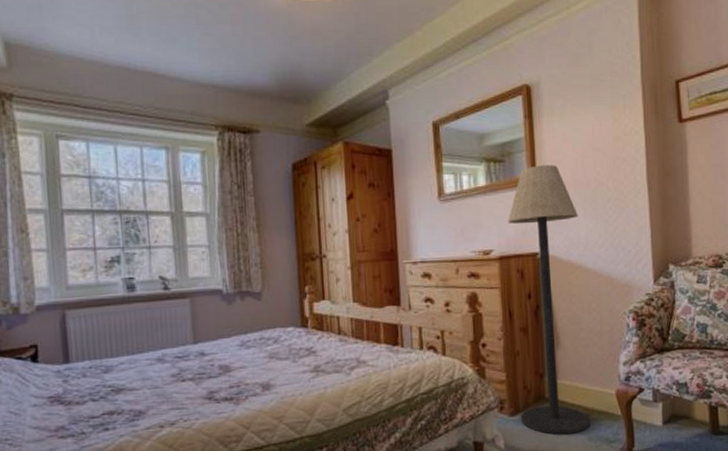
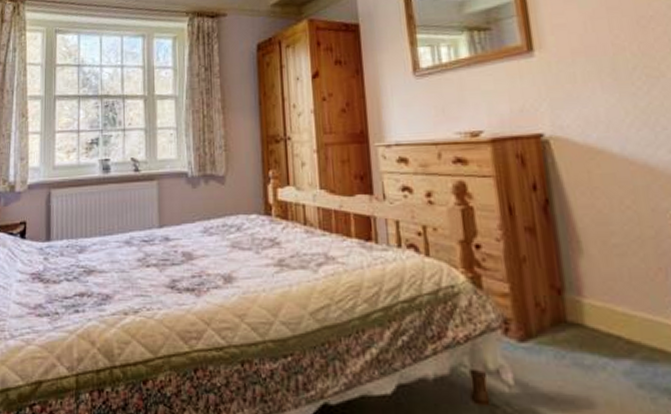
floor lamp: present [507,165,590,435] -> none [498,29,639,376]

